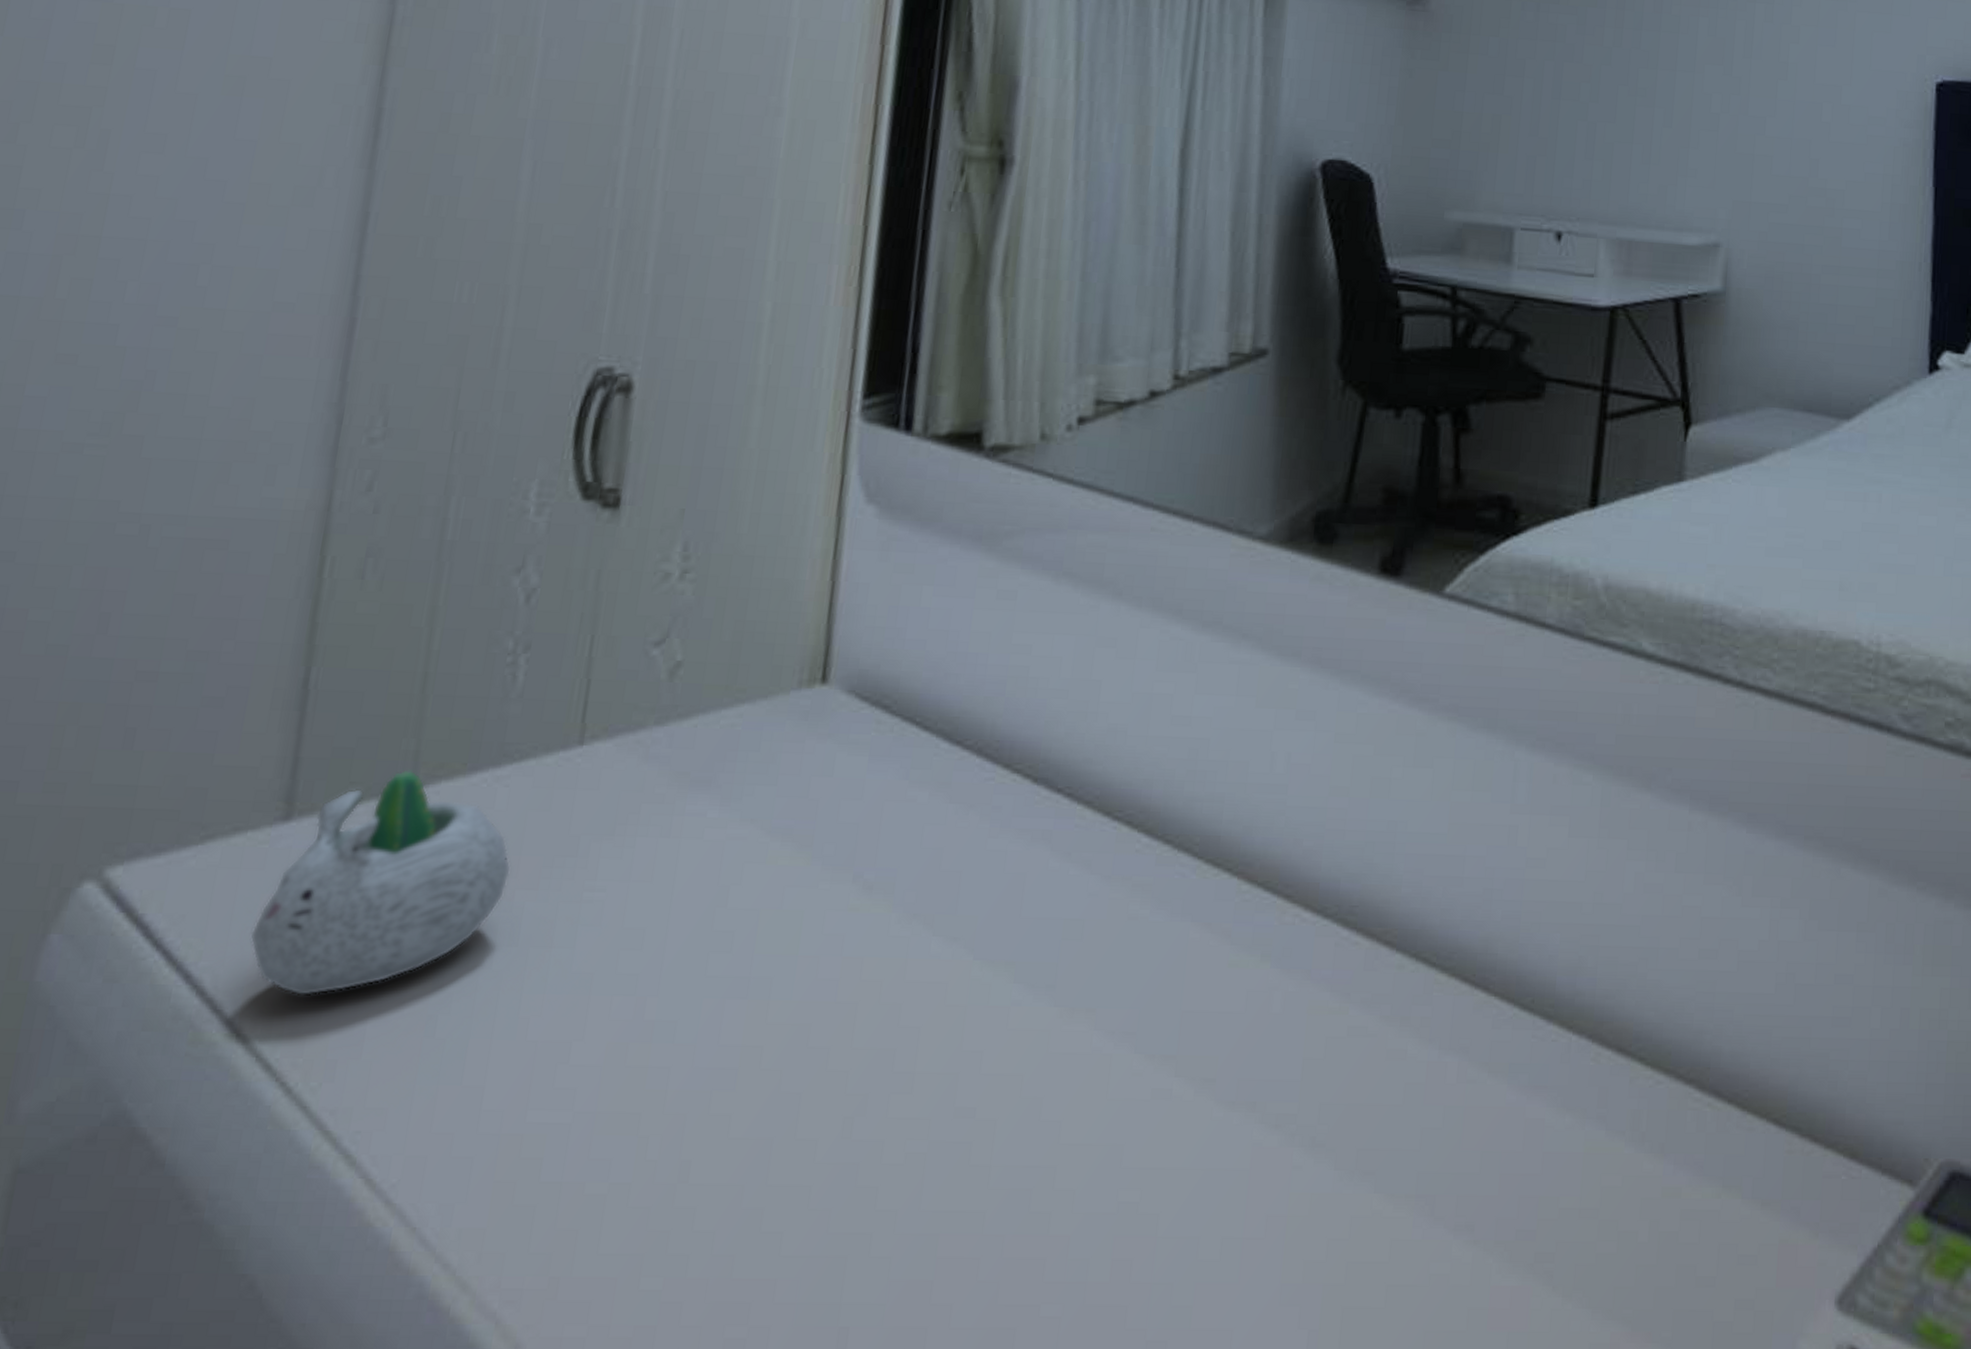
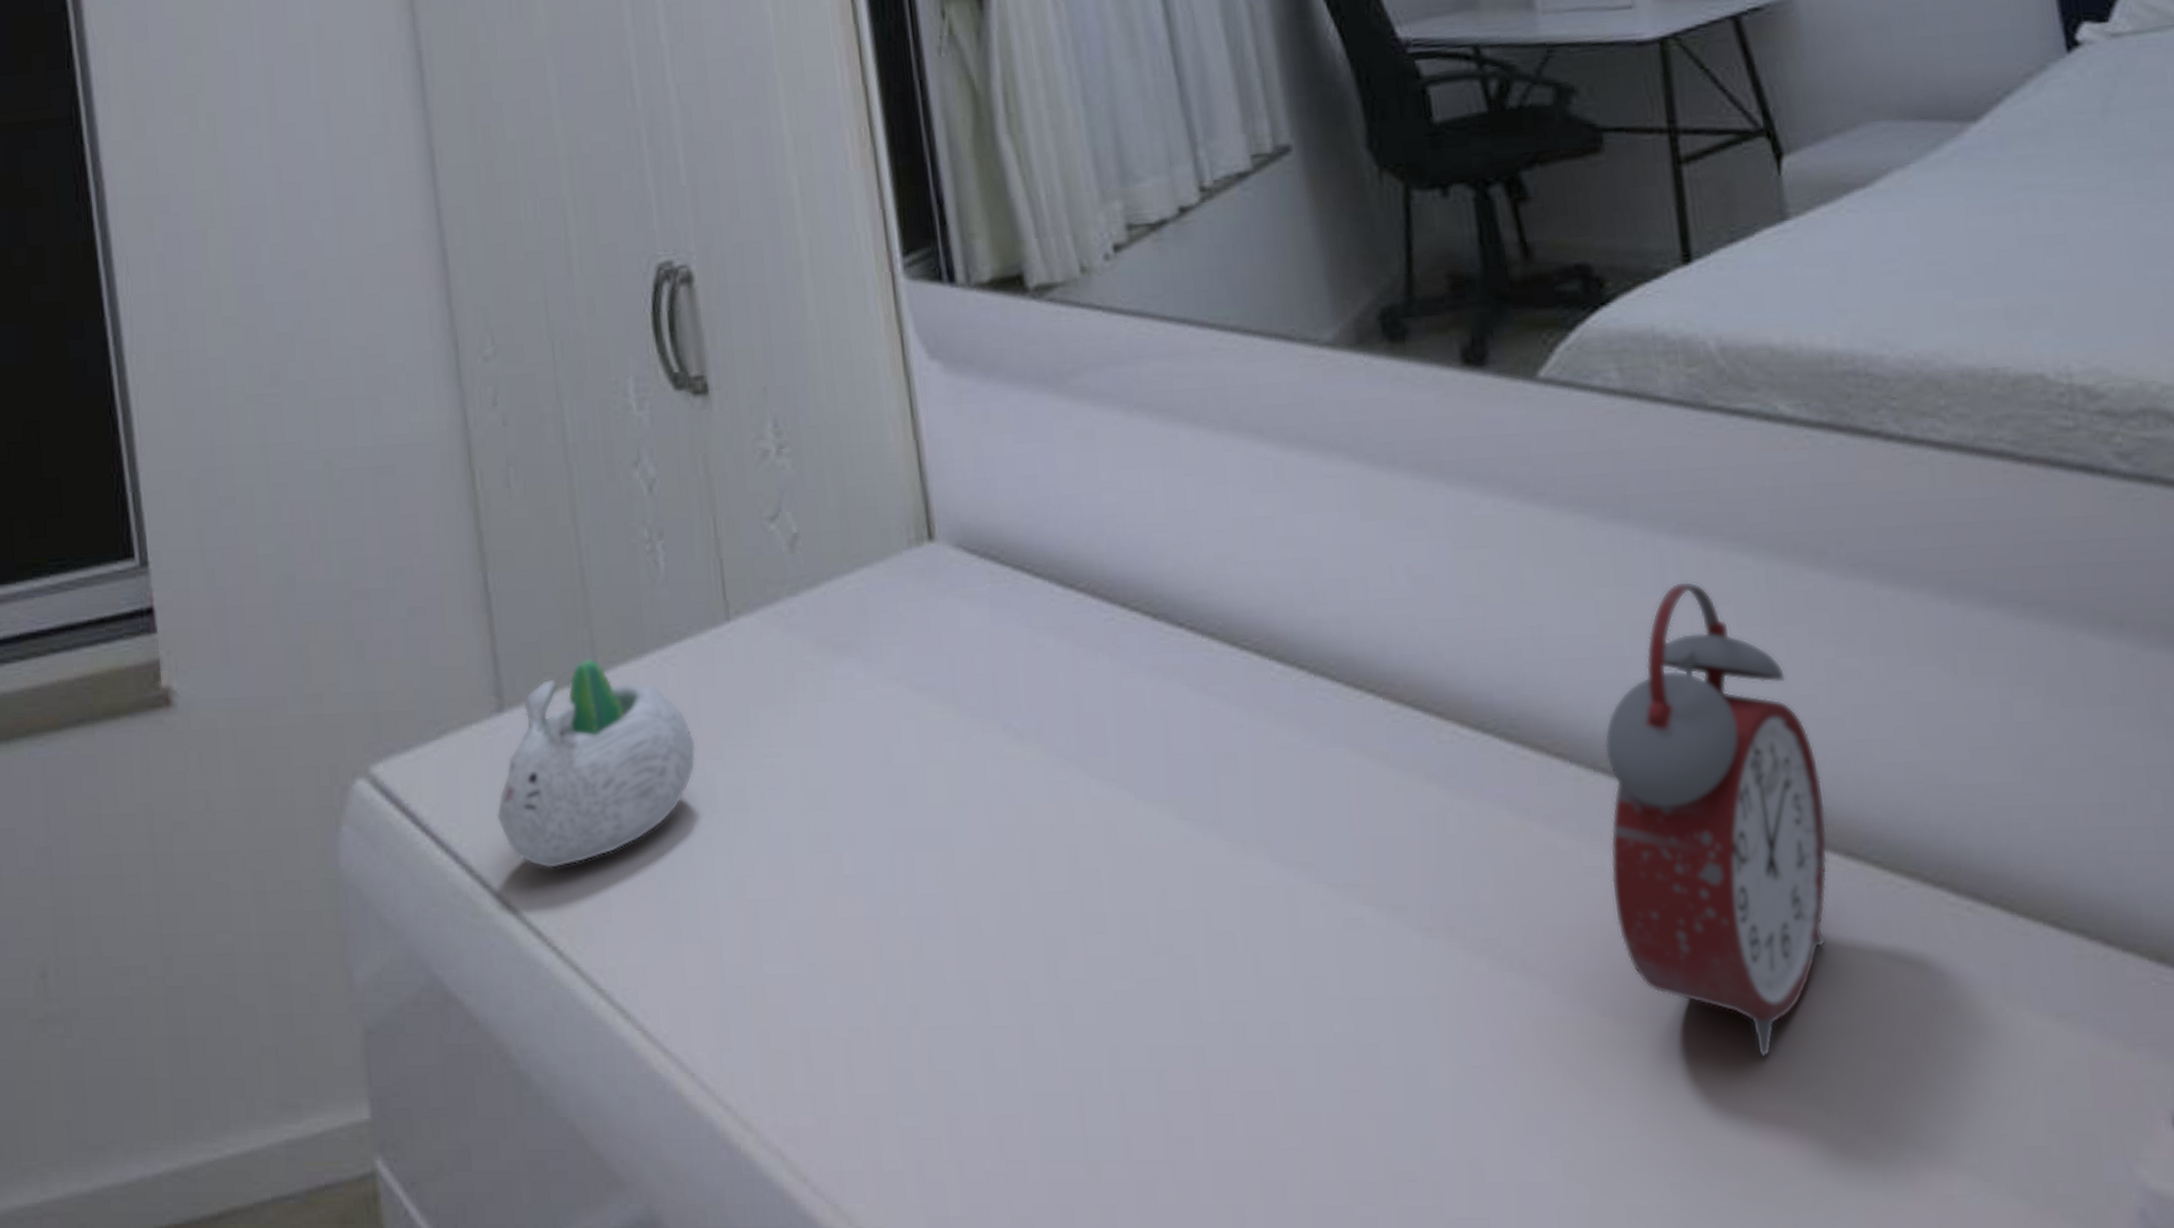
alarm clock: none [1406,791,1611,1236] -> present [1604,581,1828,1058]

